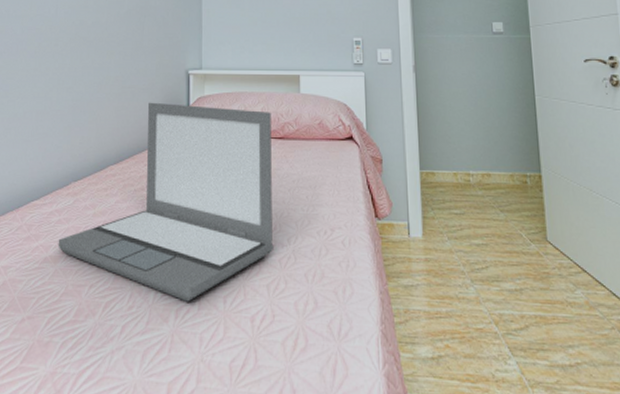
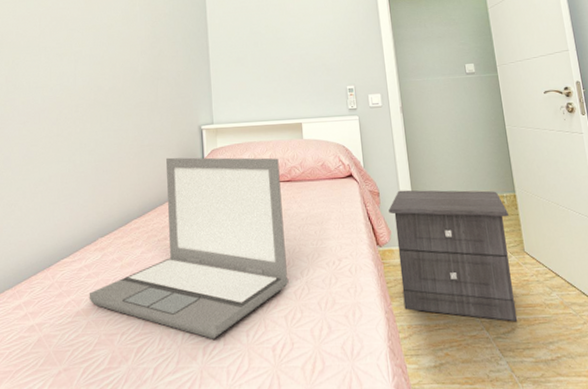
nightstand: none [392,159,533,319] -> present [389,190,518,322]

